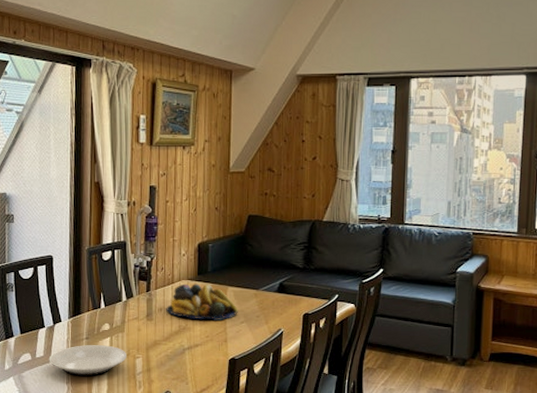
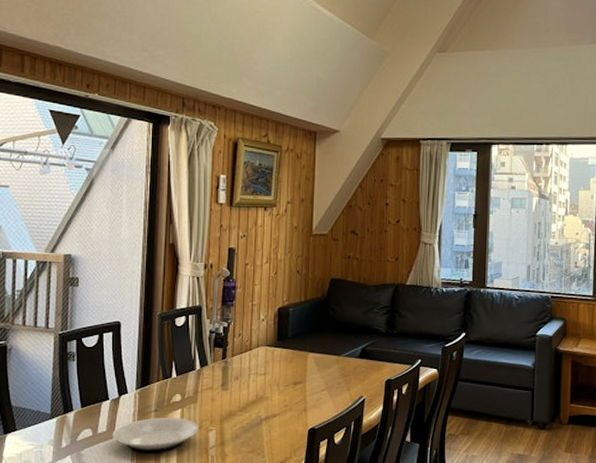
fruit bowl: present [166,283,238,320] -> none [243,350,319,388]

